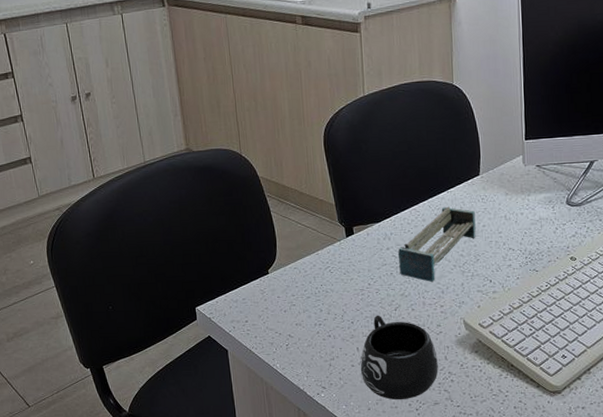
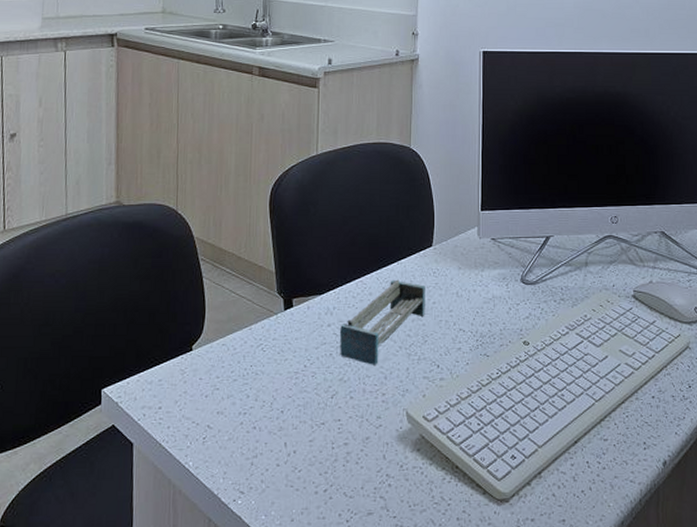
mug: present [360,315,438,400] -> none [286,403,375,509]

